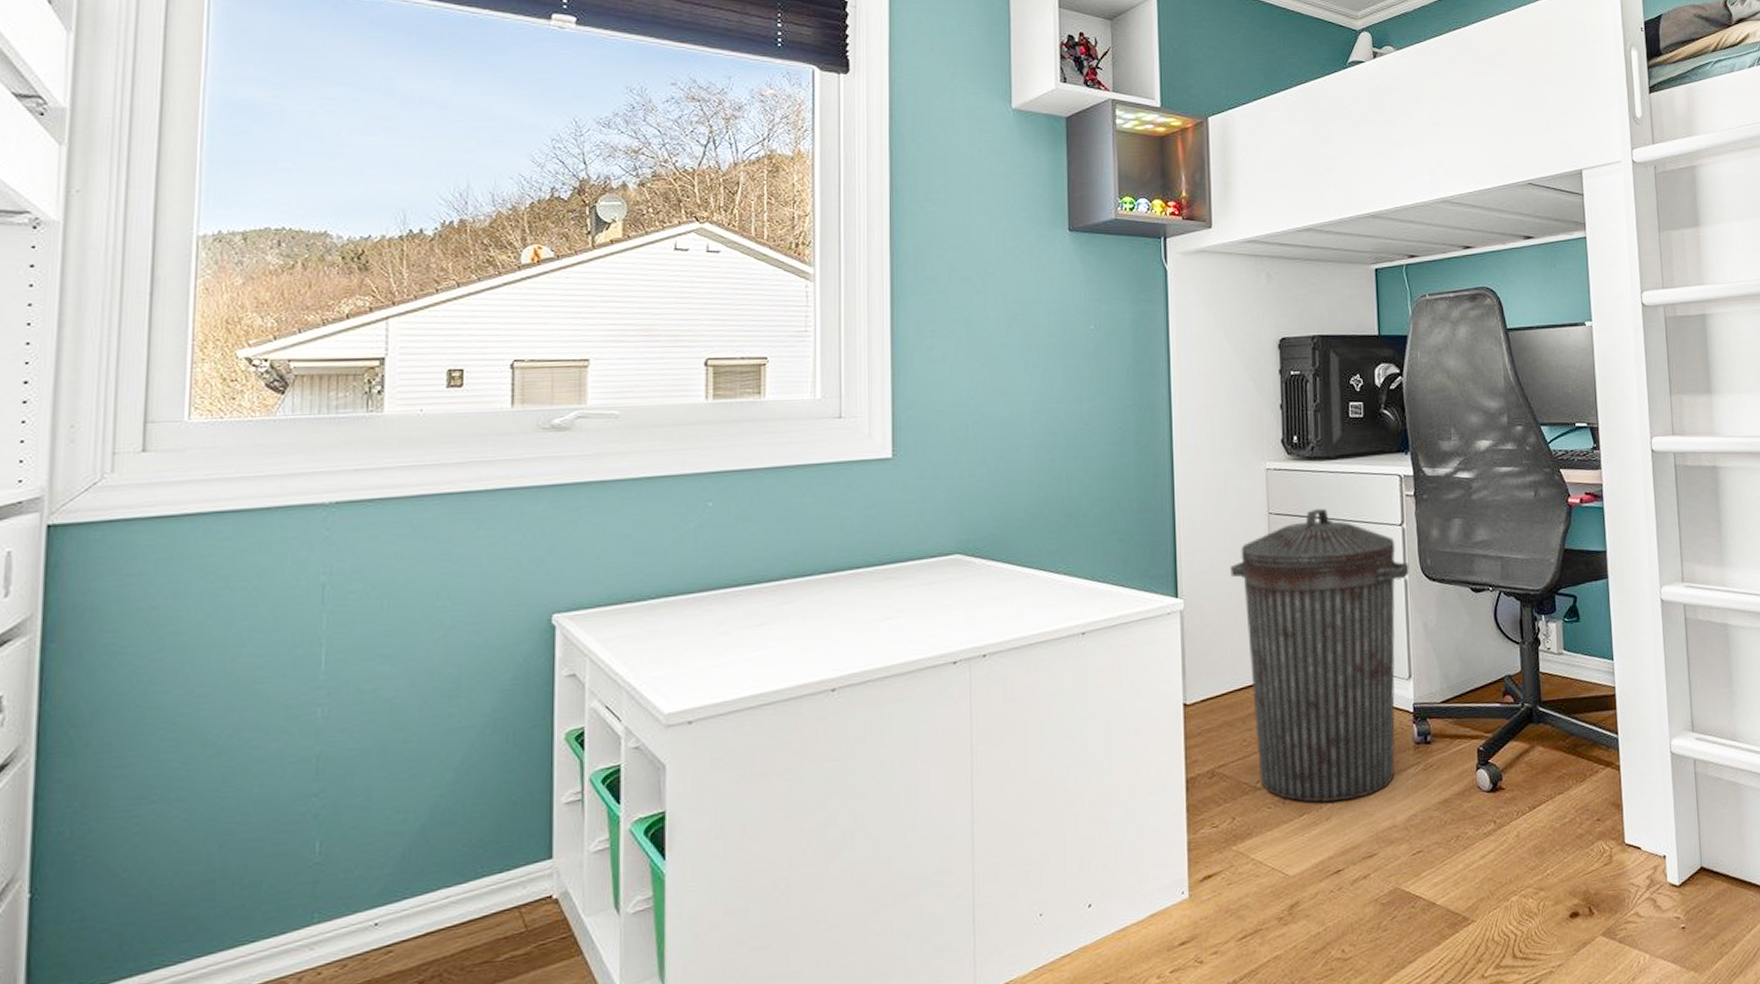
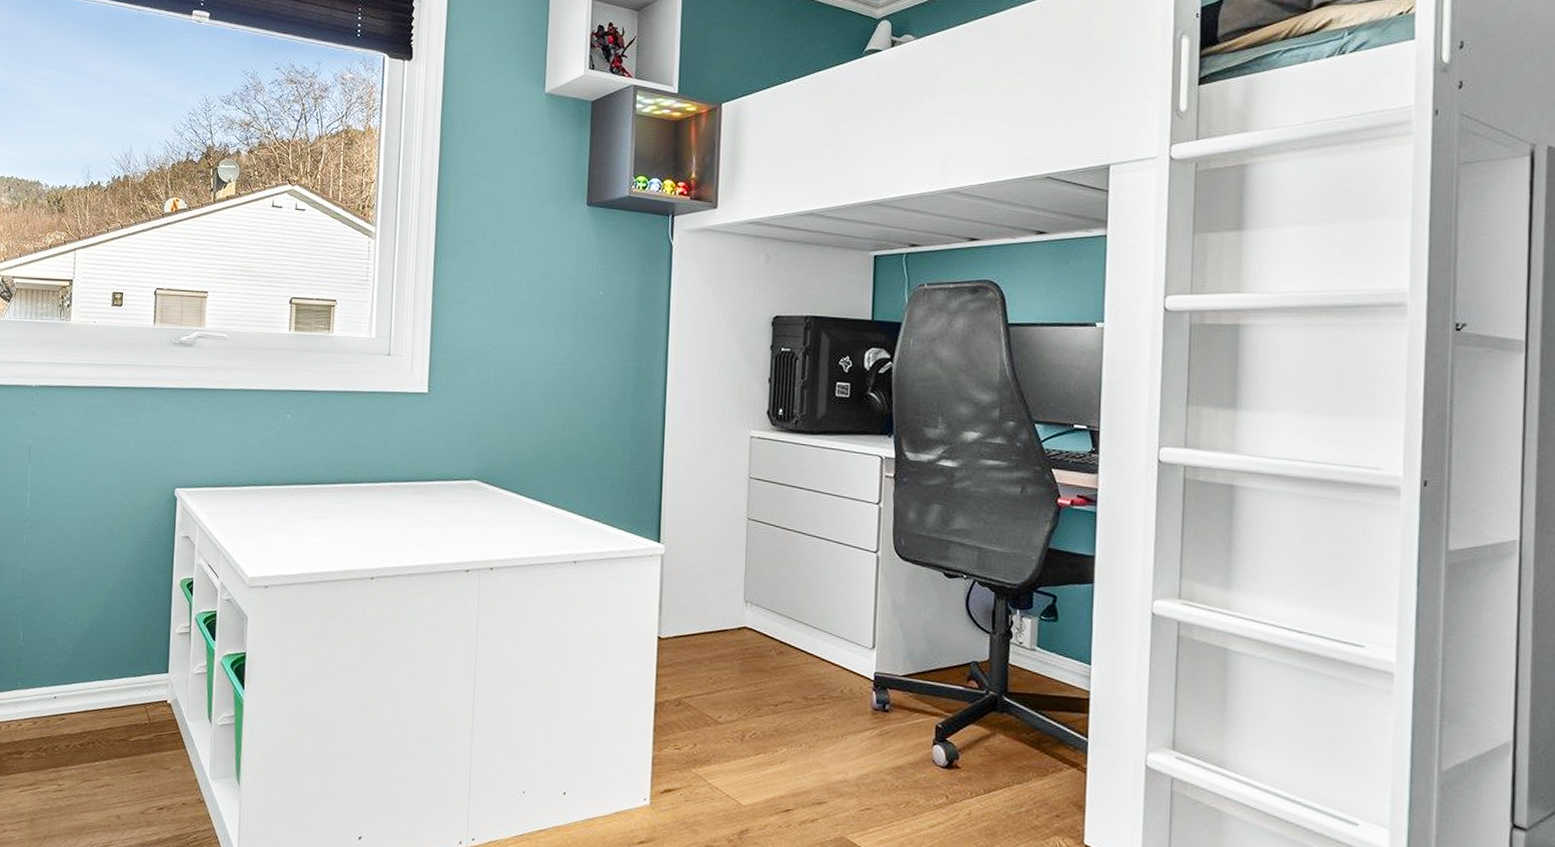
trash can: present [1230,508,1410,803] -> none [709,478,883,749]

